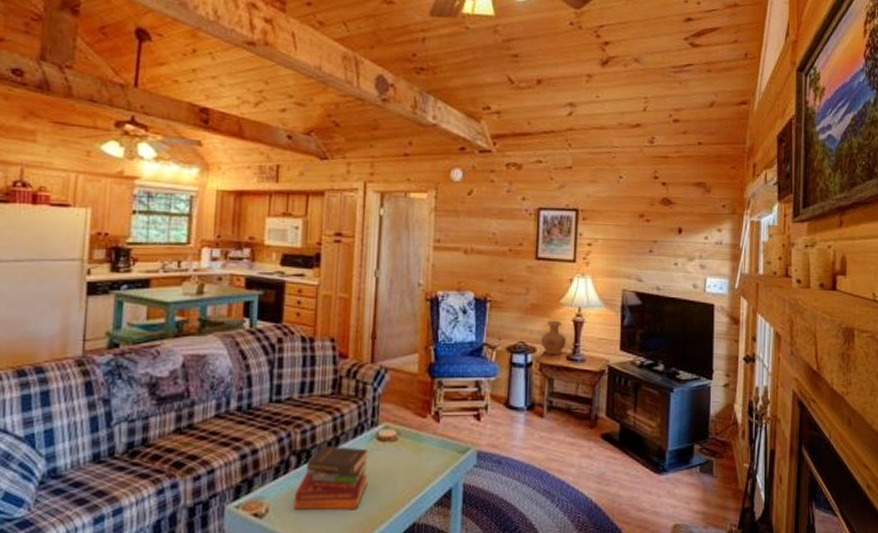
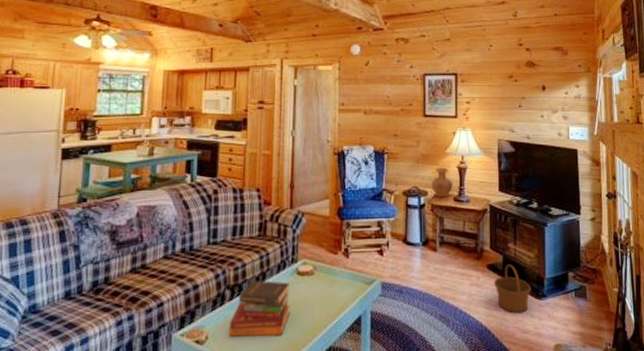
basket: none [608,434,651,488] -> present [494,264,532,312]

